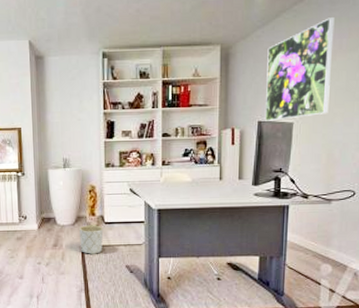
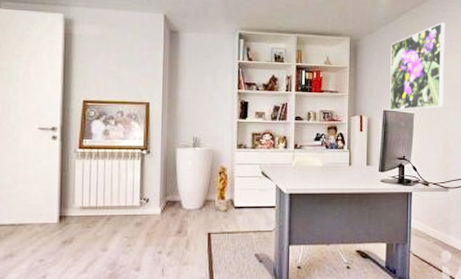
planter: present [80,225,104,255] -> none [207,209,233,243]

